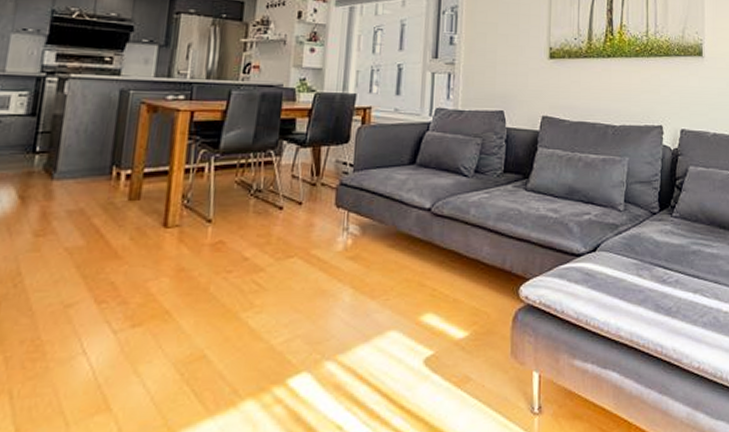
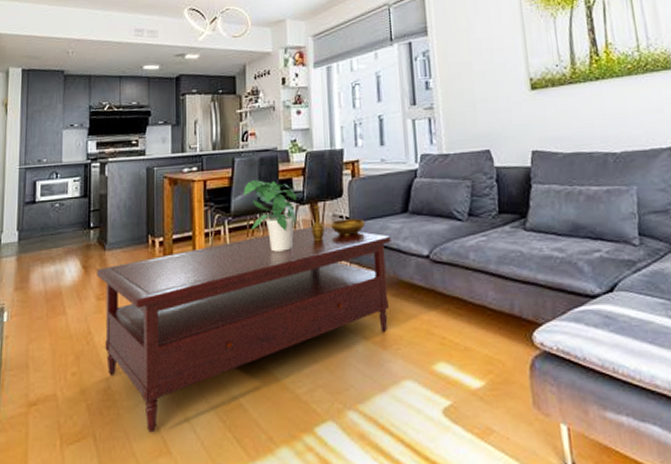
coffee table: none [37,170,395,388] -> present [97,226,391,433]
potted plant: none [237,115,299,195] -> present [243,179,298,252]
decorative bowl: none [310,149,370,187] -> present [311,205,366,242]

